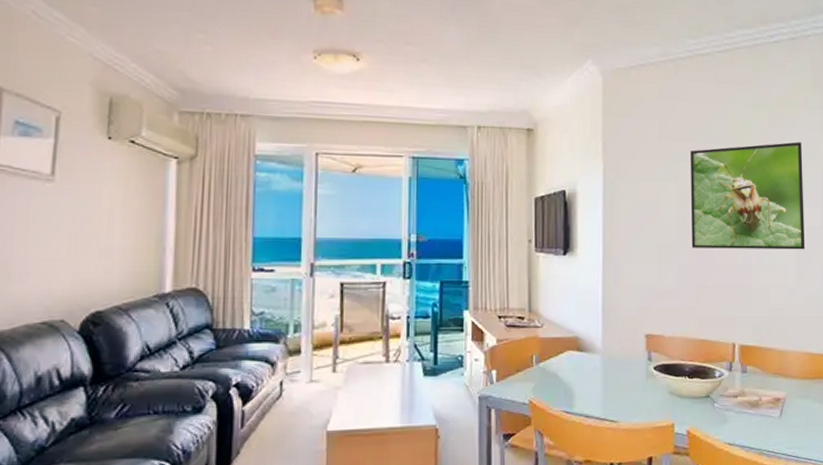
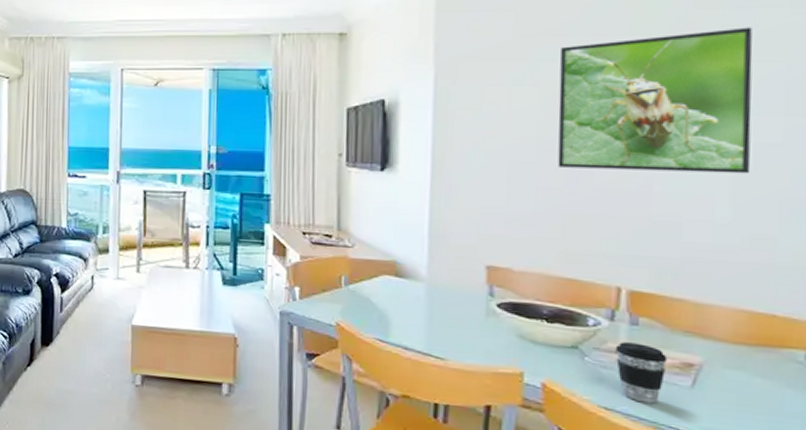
coffee cup: none [733,387,765,435] -> present [615,342,668,404]

